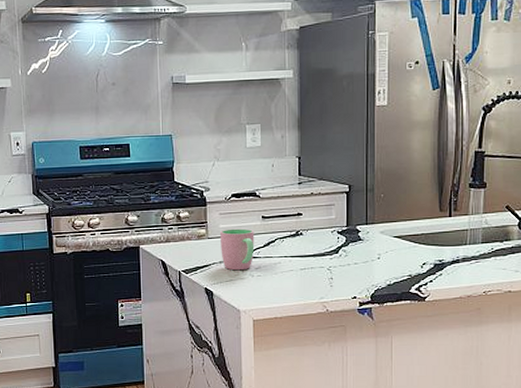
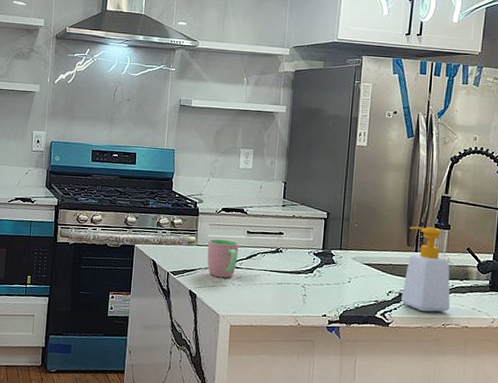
soap bottle: none [437,187,490,281] -> present [401,226,450,312]

